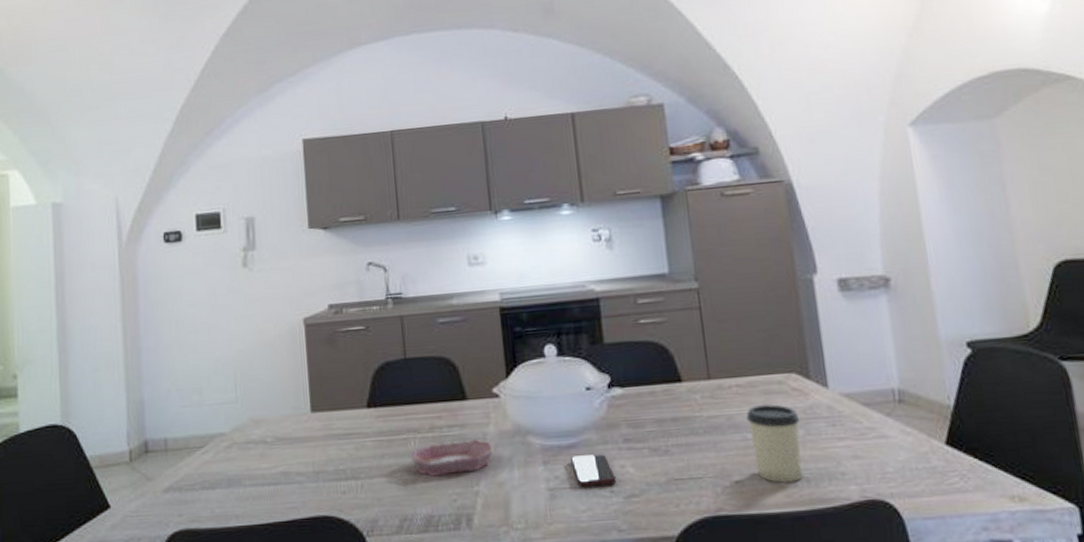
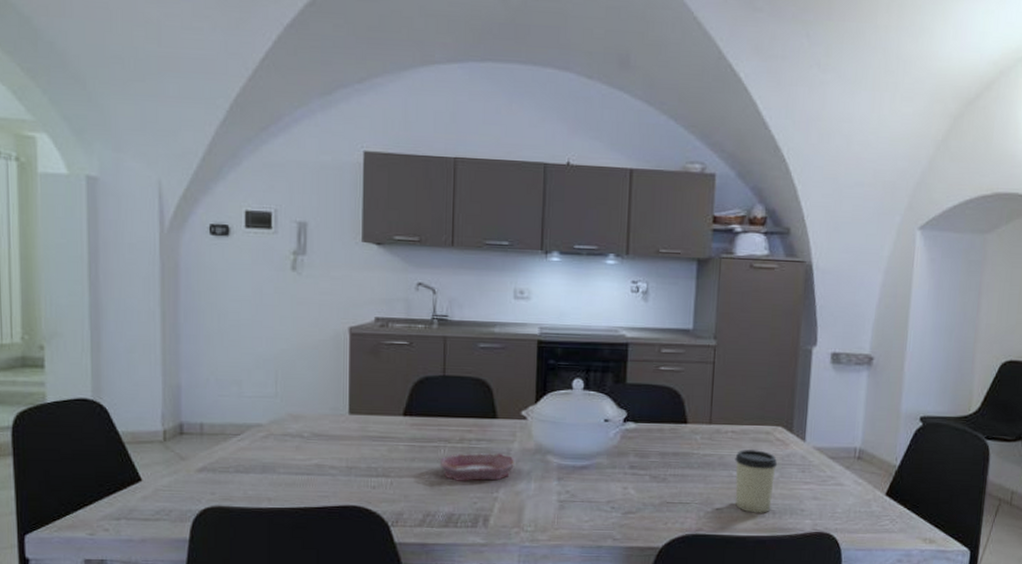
smartphone: present [571,454,616,487] -> none [582,476,618,502]

